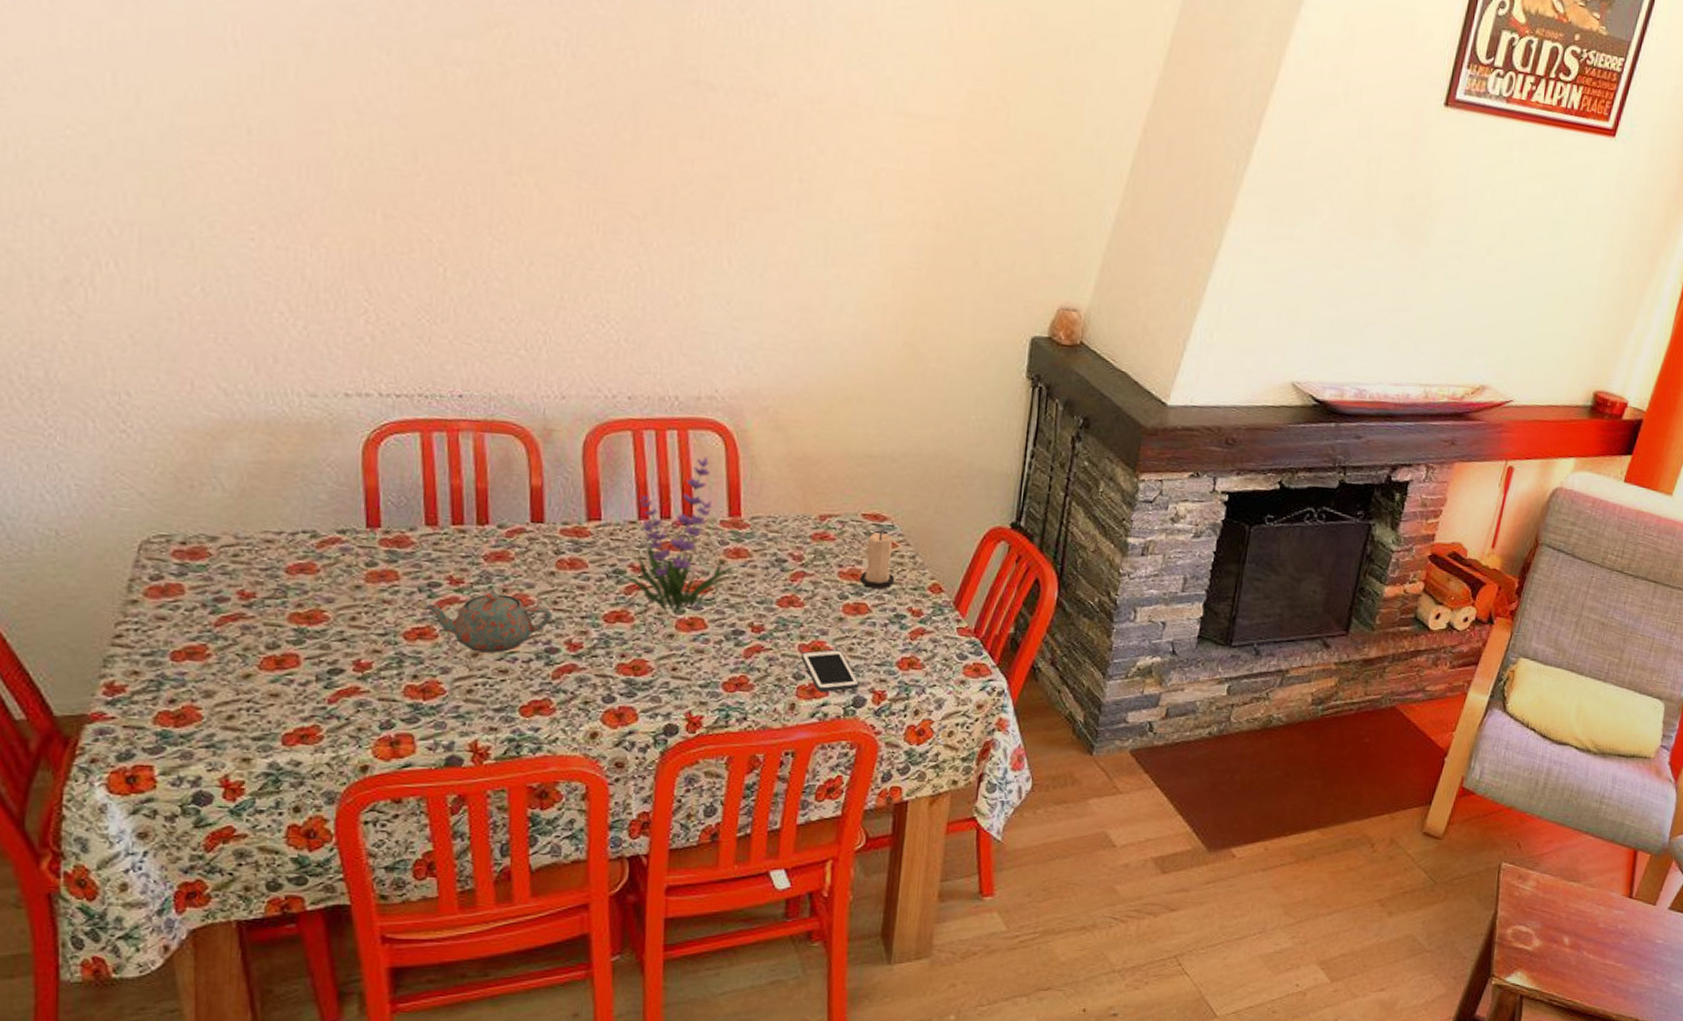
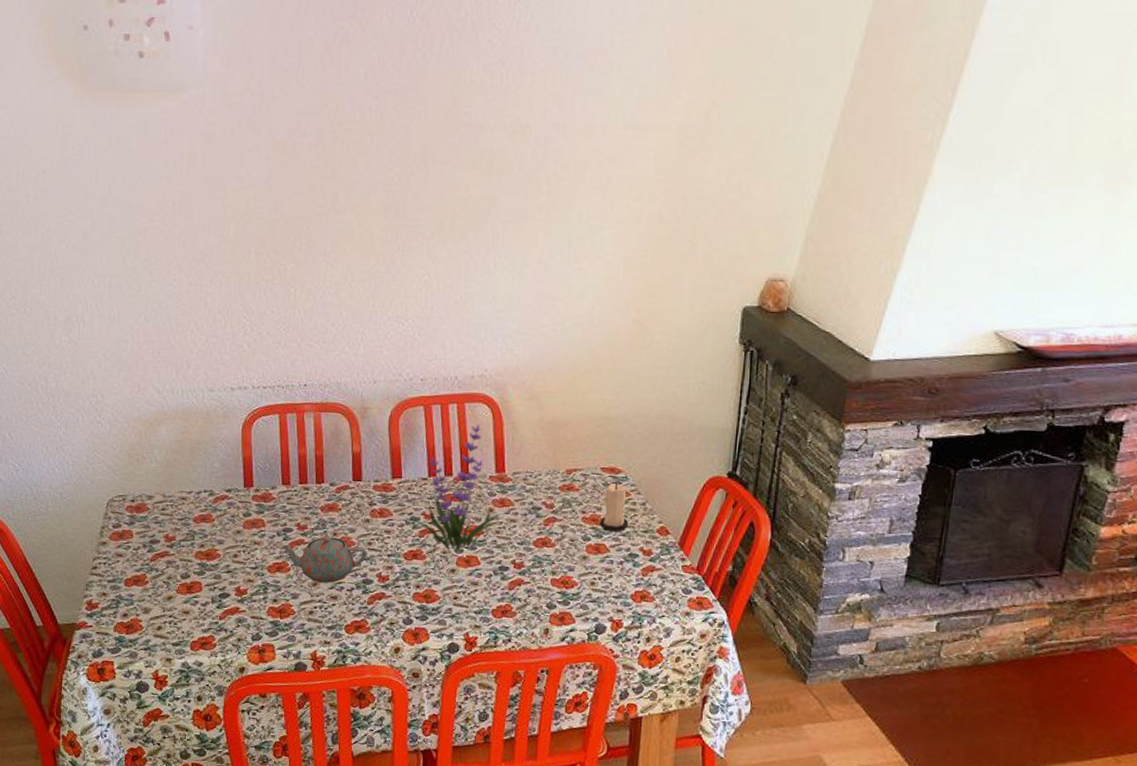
cell phone: present [800,649,859,692] -> none [552,583,600,620]

